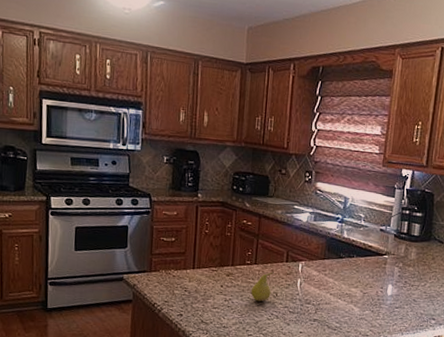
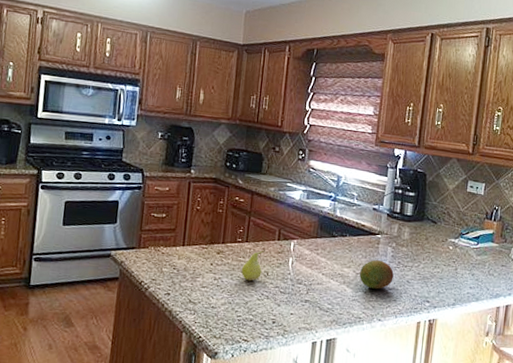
fruit: none [367,280,400,308] -> present [359,260,394,289]

